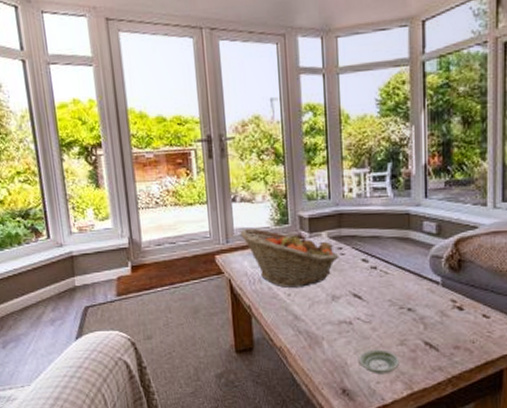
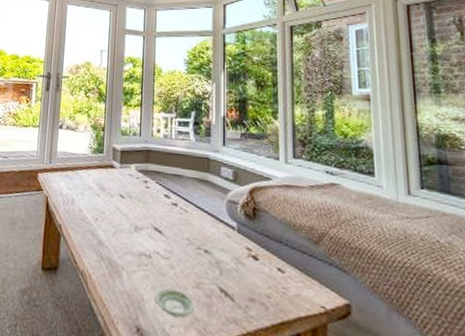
fruit basket: present [240,228,339,288] -> none [62,152,144,214]

